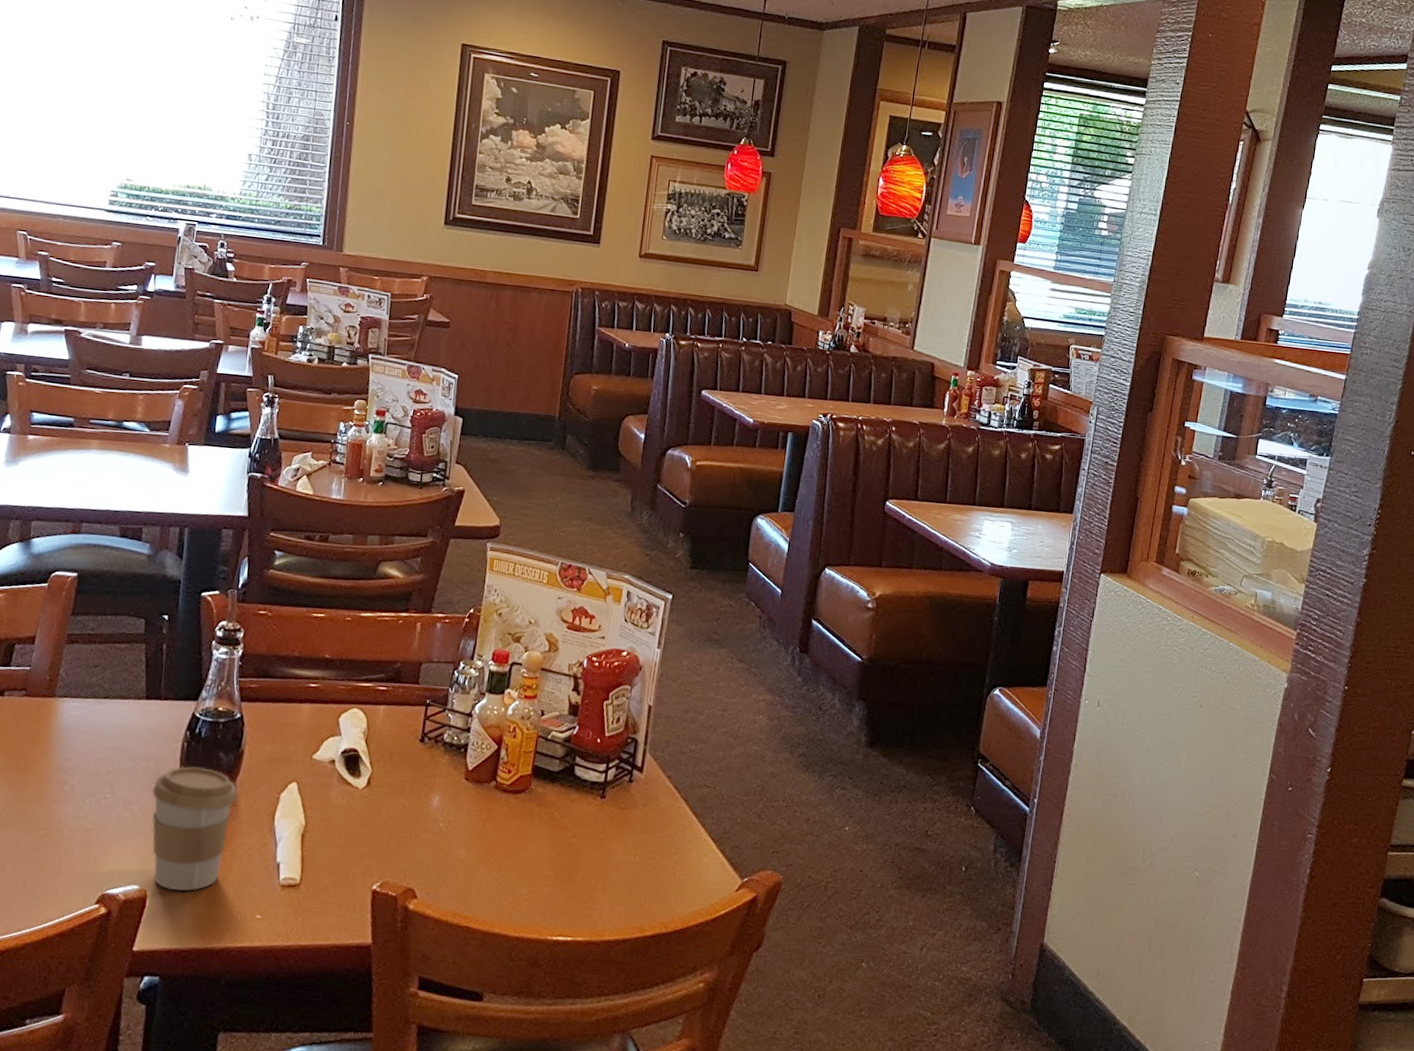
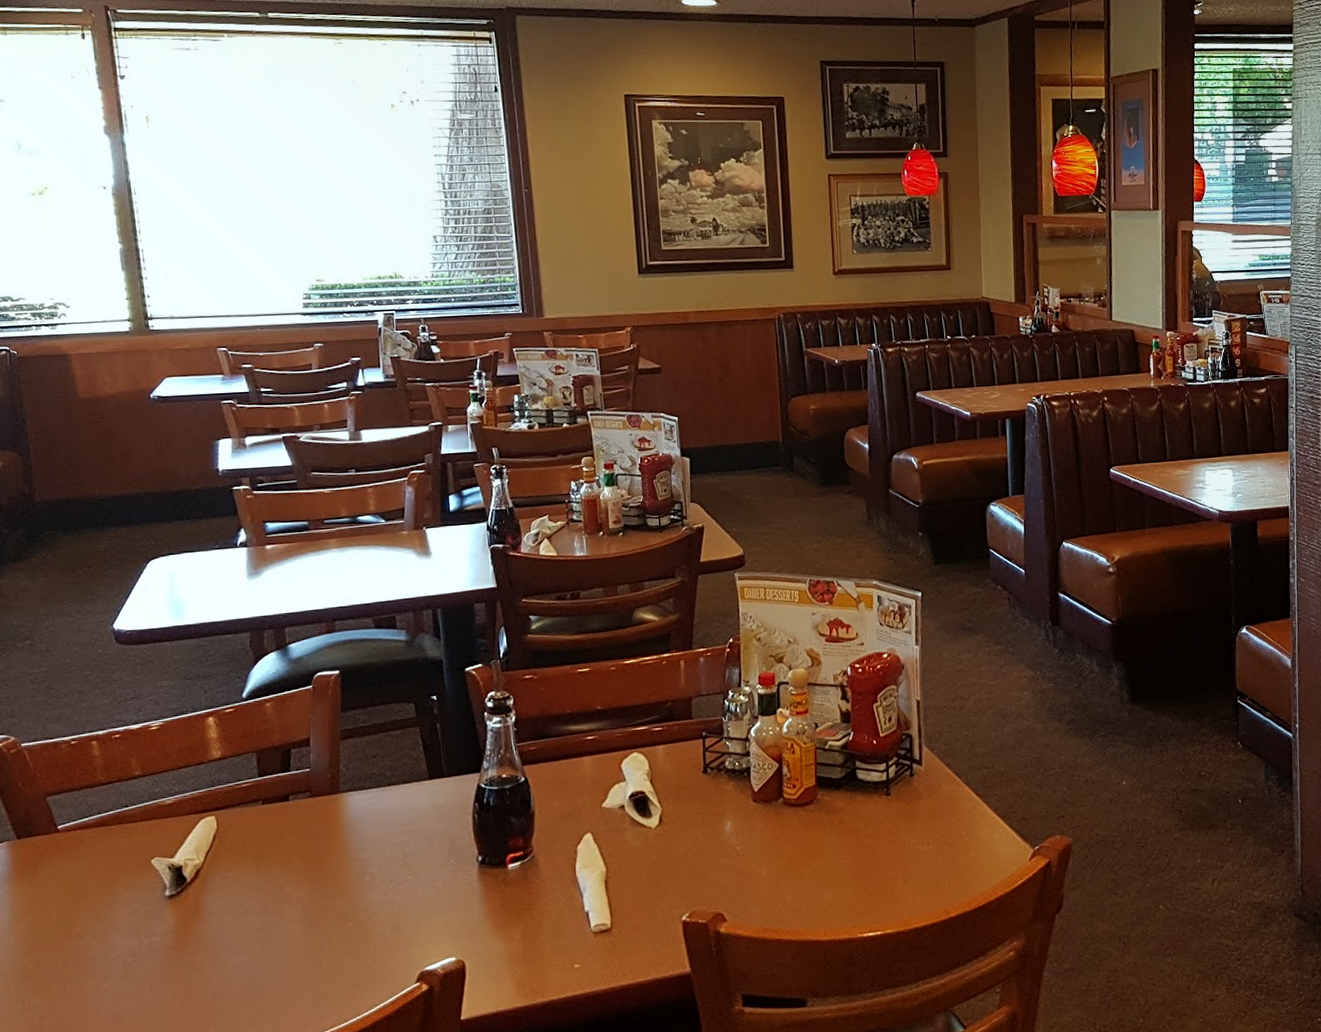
coffee cup: present [152,766,237,891] -> none [451,835,535,957]

